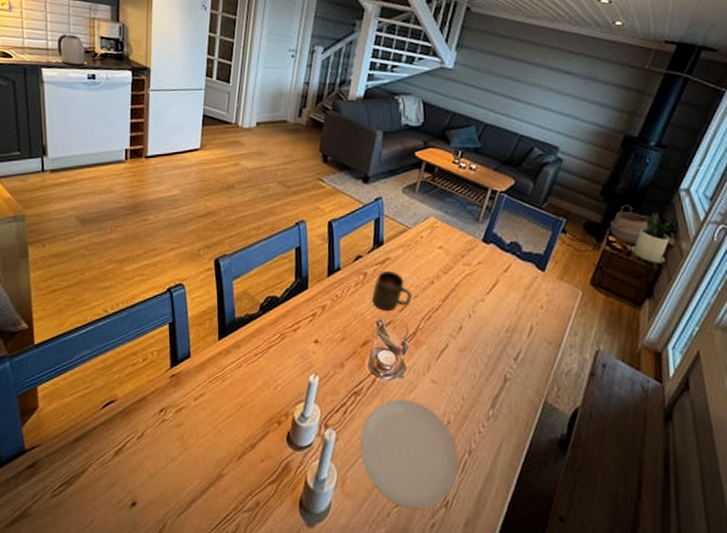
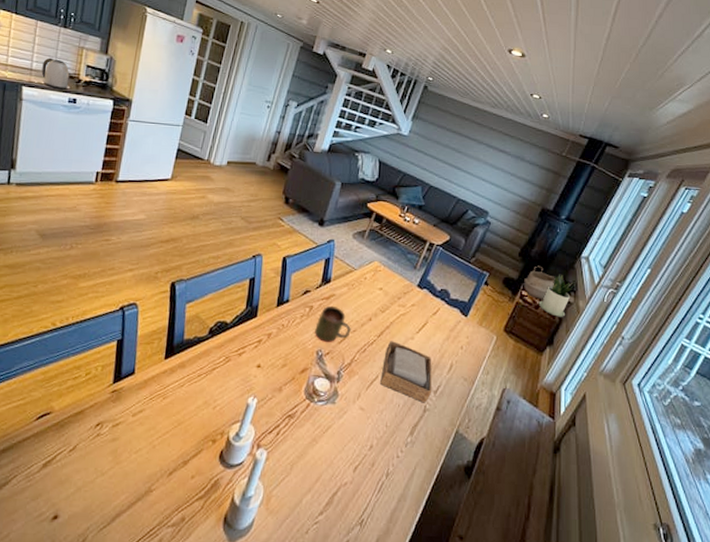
plate: present [360,399,459,508] -> none [287,423,377,526]
napkin holder: none [451,305,512,372] -> present [380,341,433,403]

